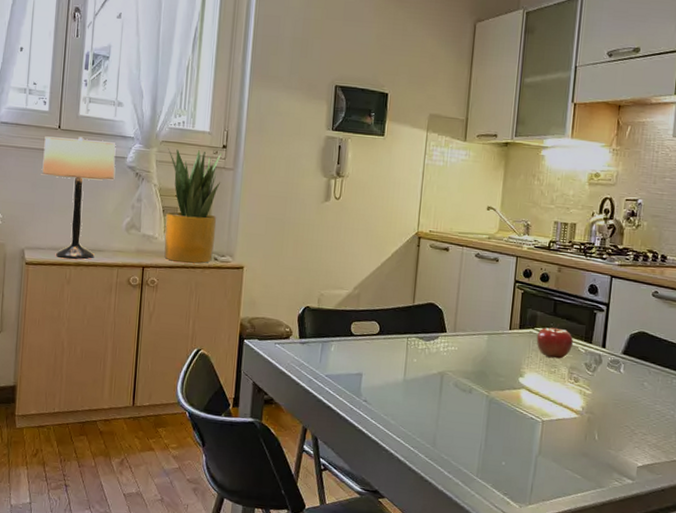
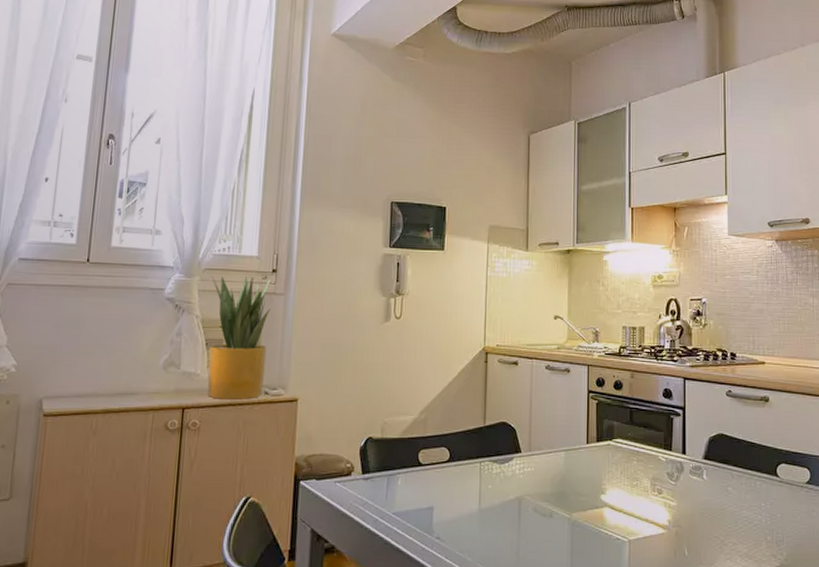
table lamp: present [42,136,115,260] -> none [66,270,152,405]
fruit: present [536,324,573,359] -> none [615,433,652,471]

